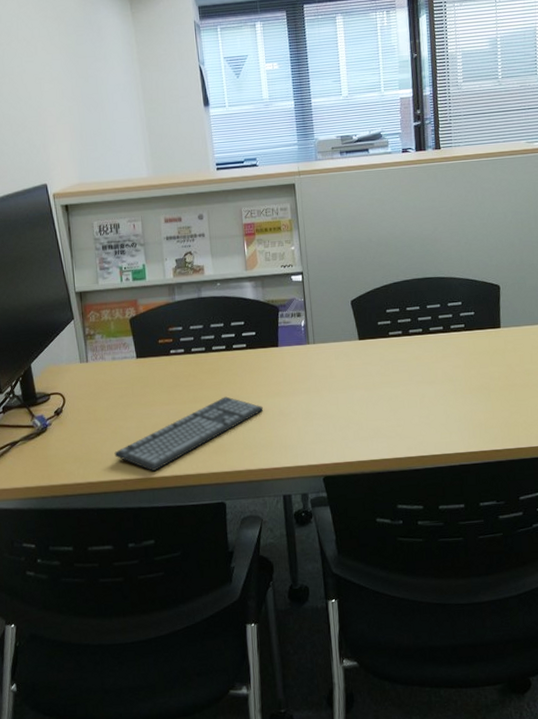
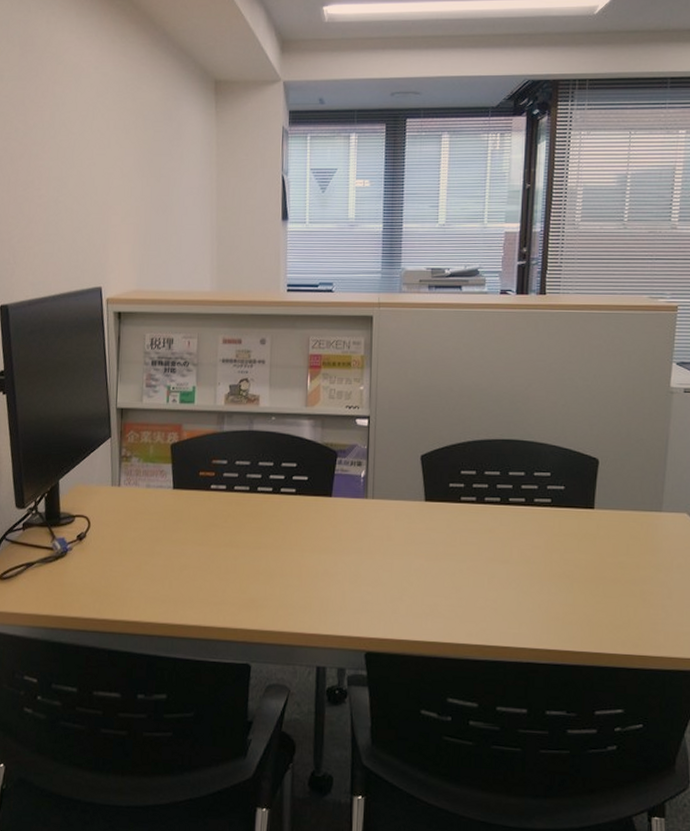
keyboard: present [114,396,263,471] -> none [135,545,306,617]

